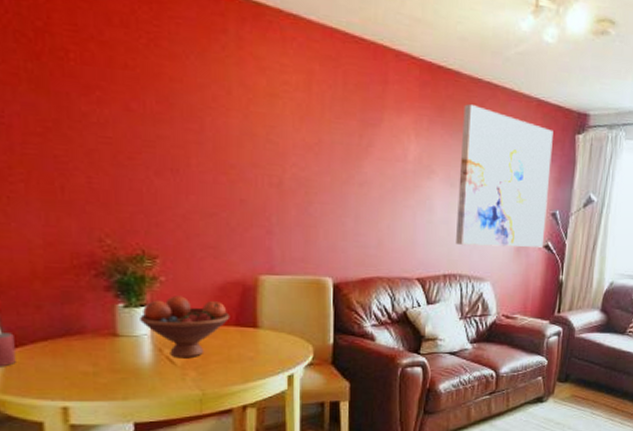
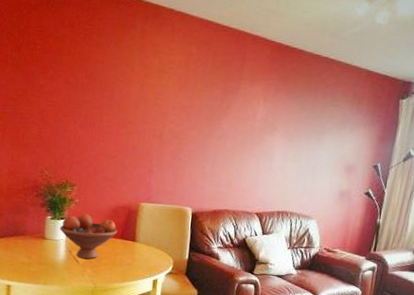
wall art: present [456,104,553,248] -> none [290,75,380,194]

